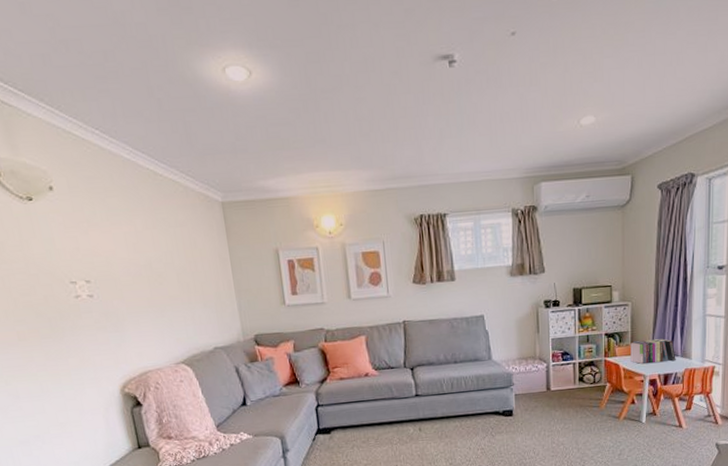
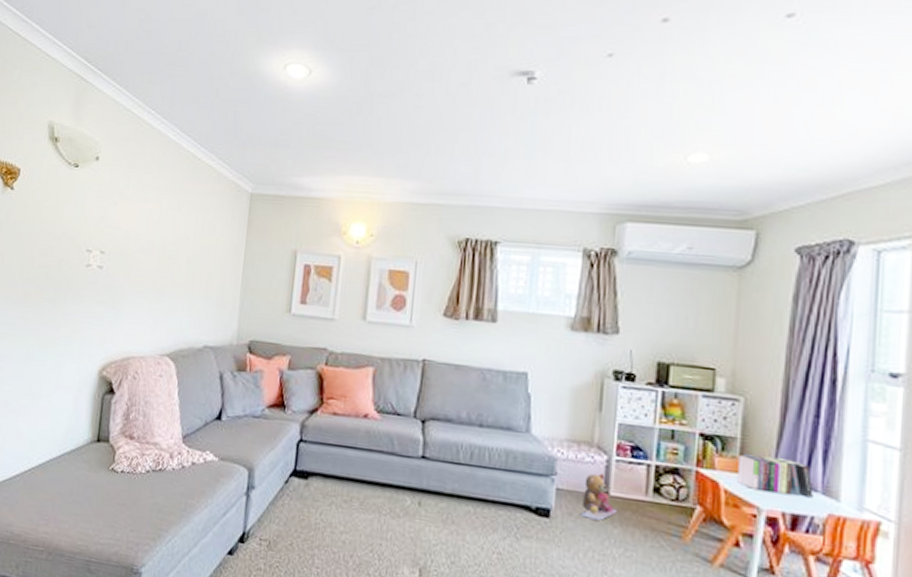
teddy bear: none [533,377,557,410] -> present [580,474,617,521]

